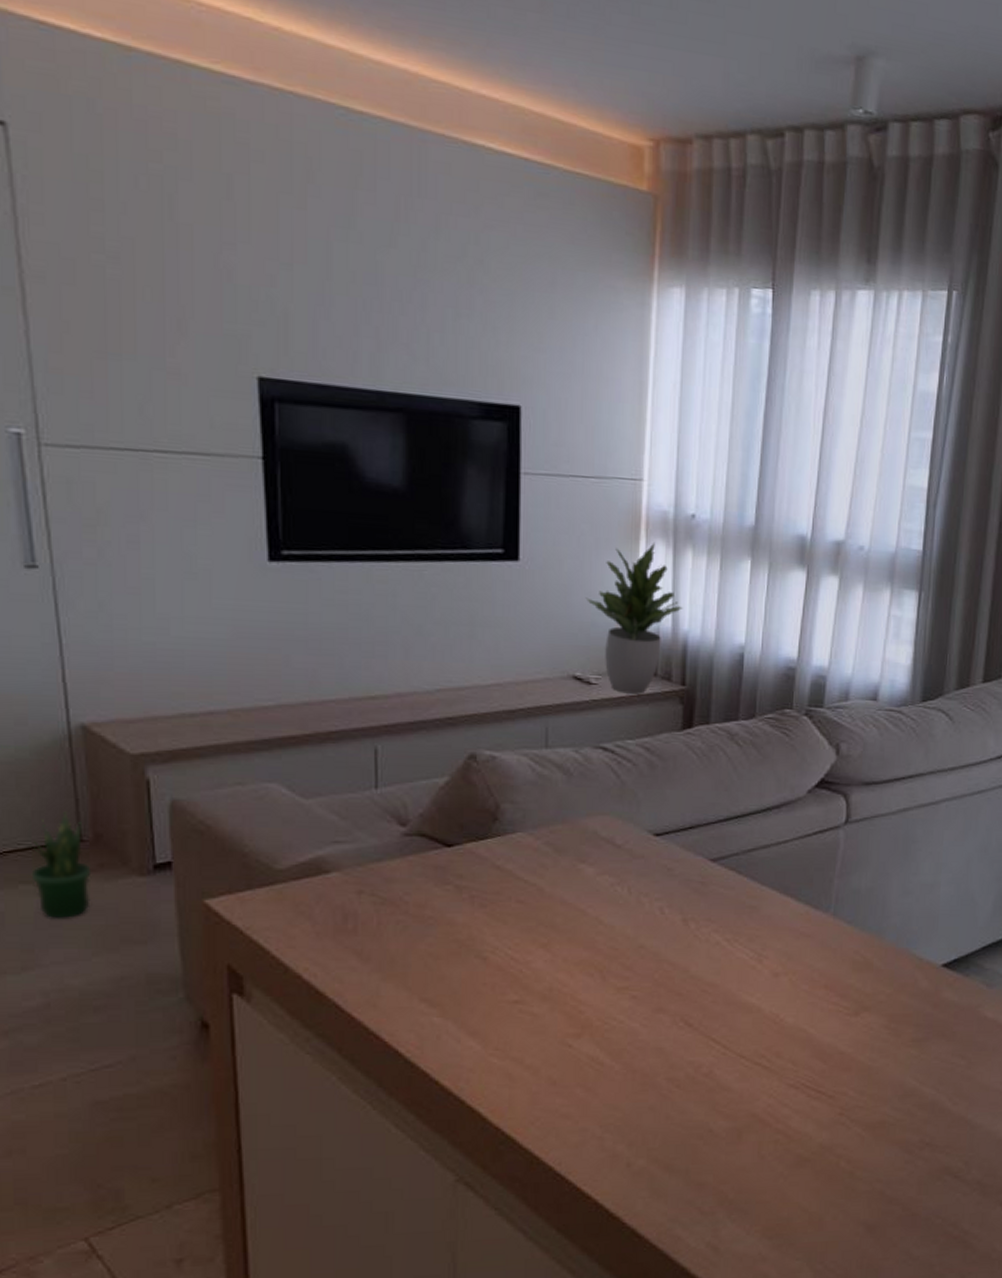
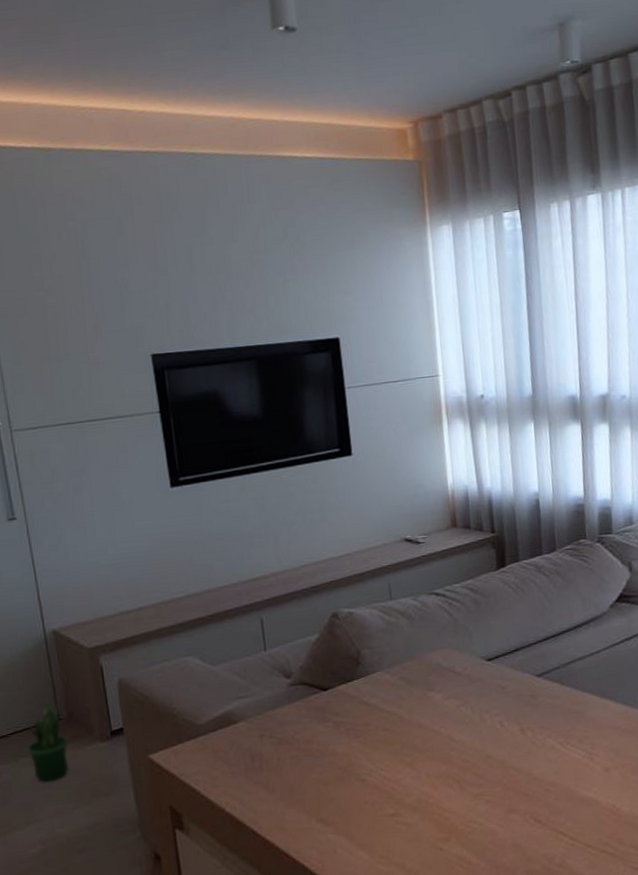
potted plant: present [585,541,683,694] -> none [406,422,484,547]

